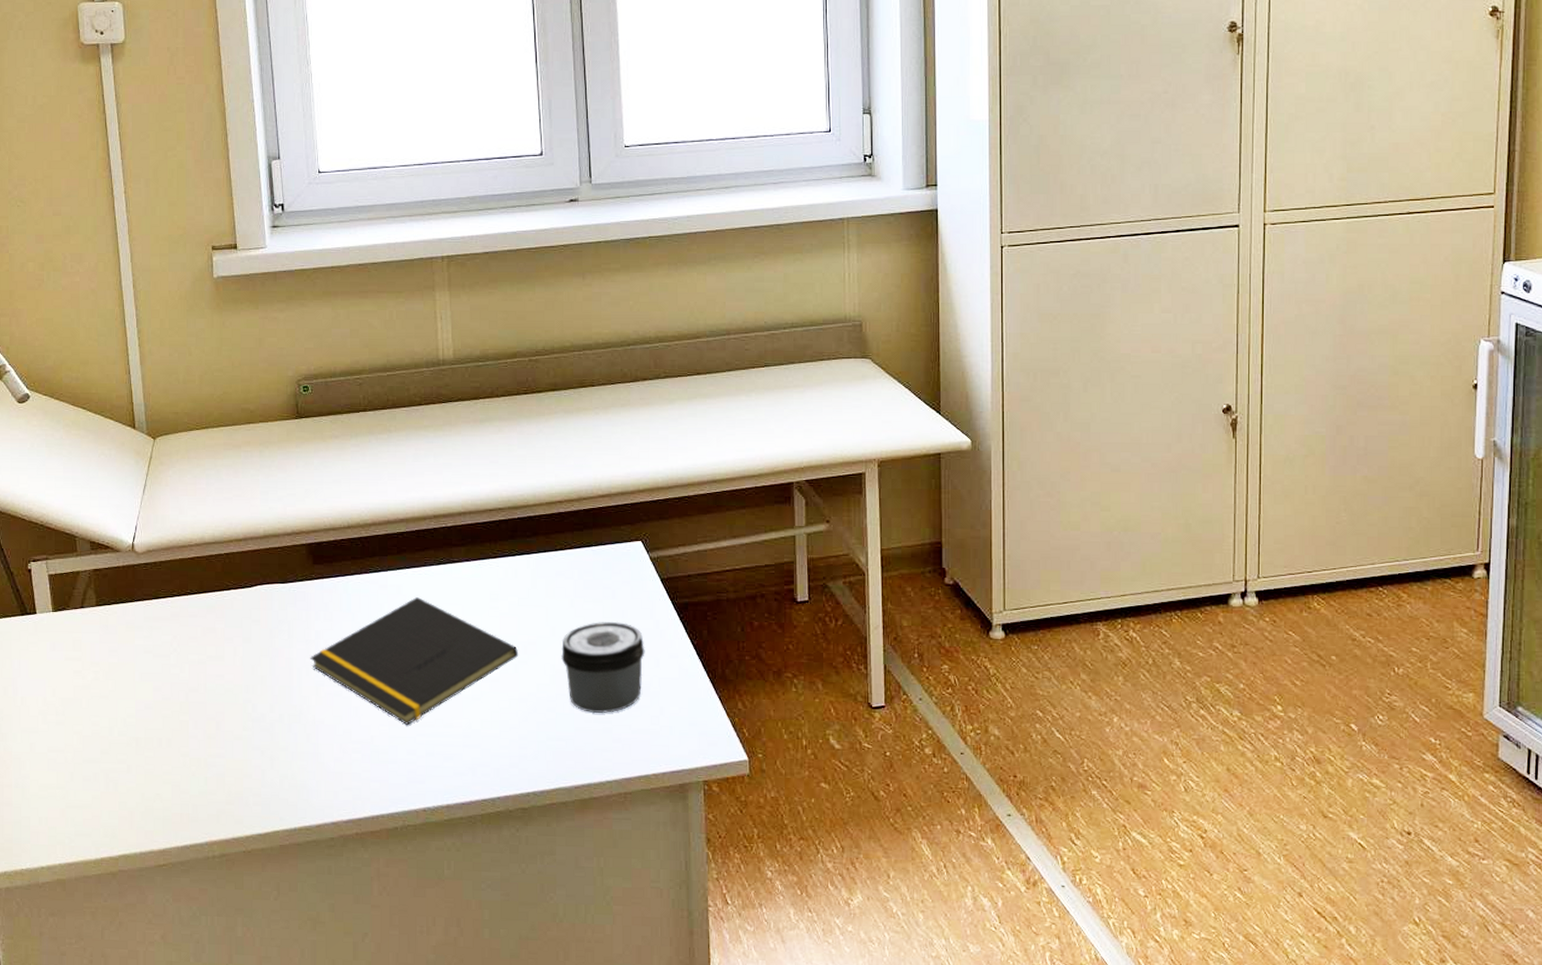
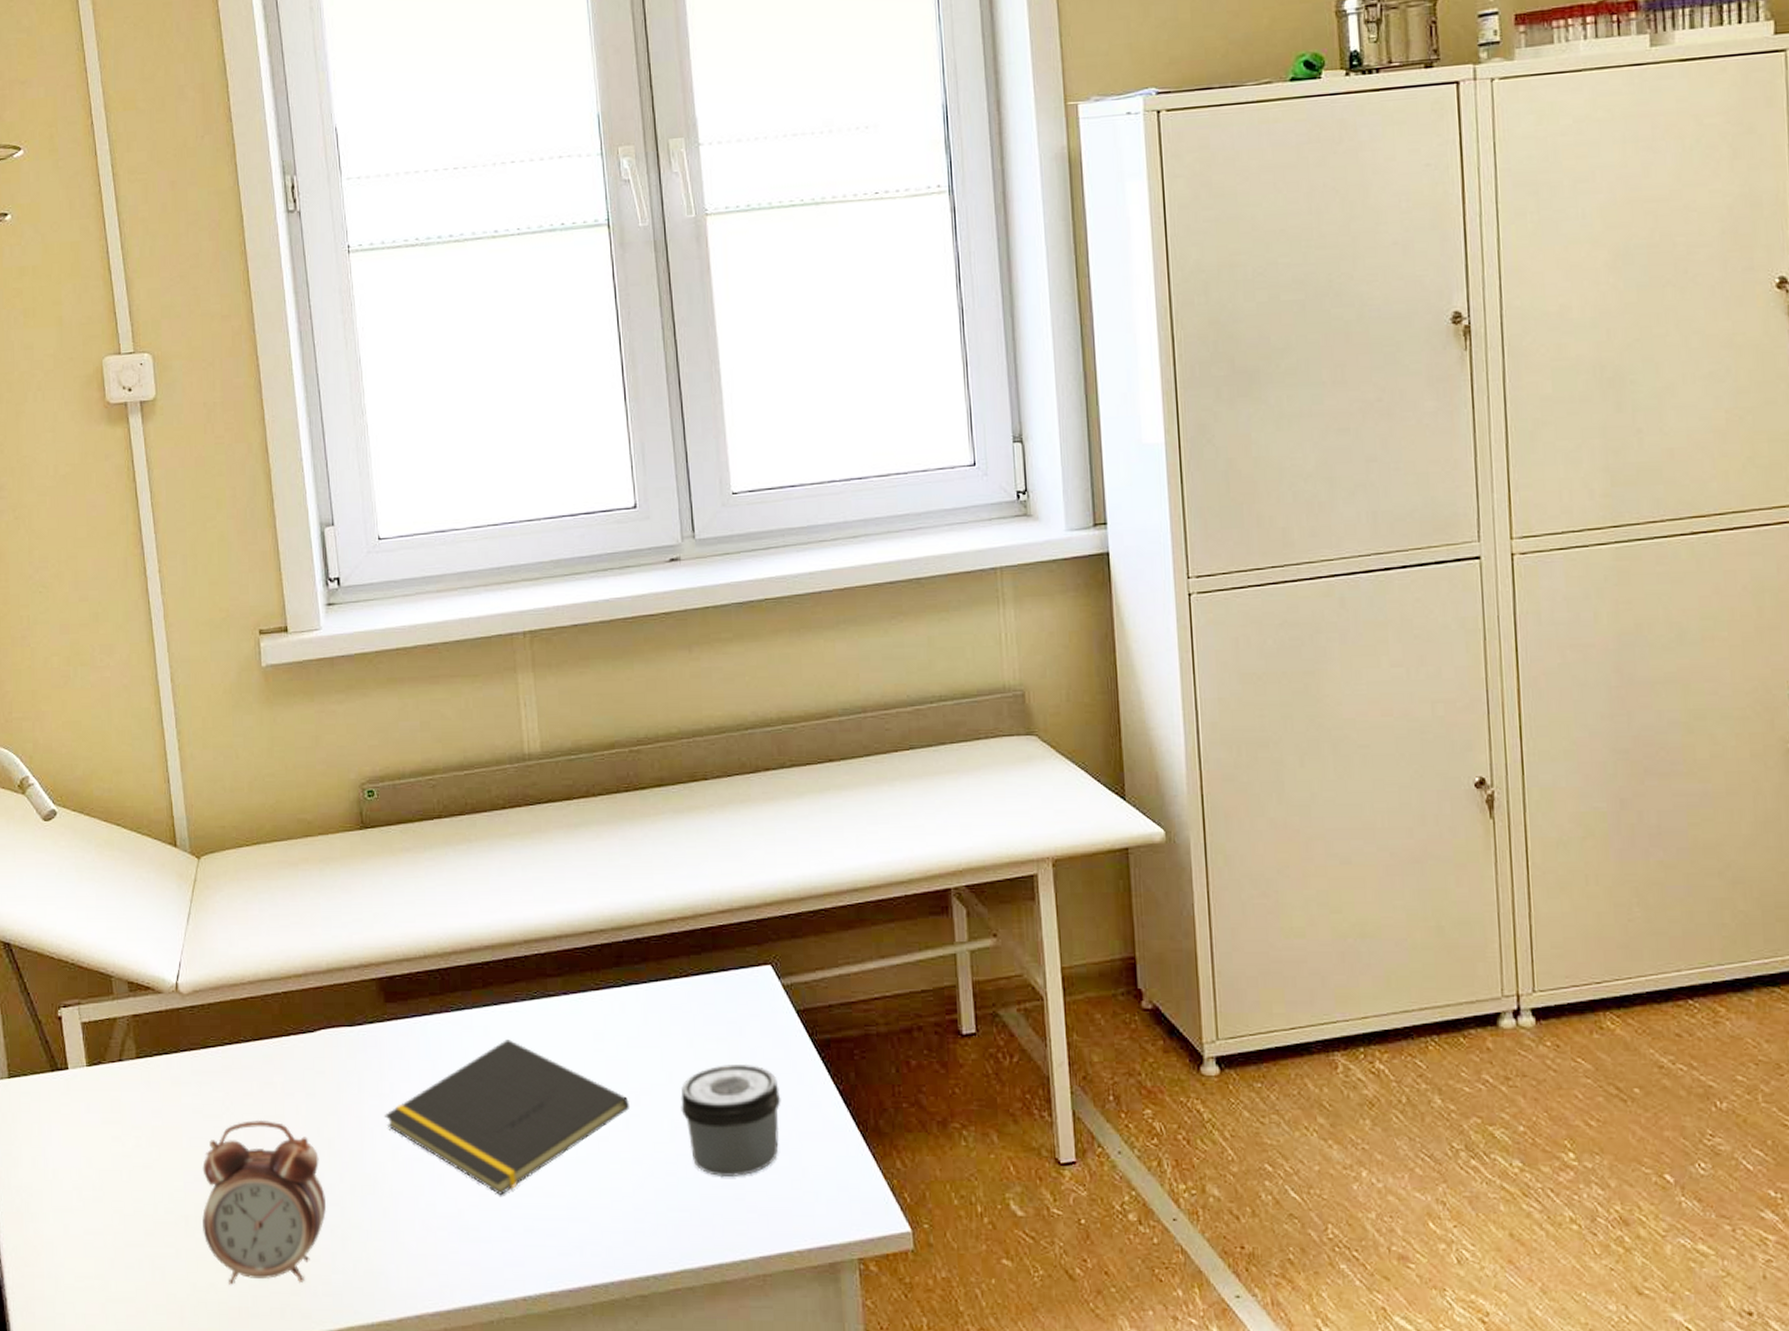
alarm clock: none [151,659,259,795] -> present [202,1119,327,1285]

